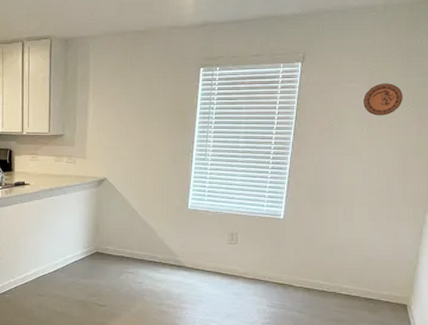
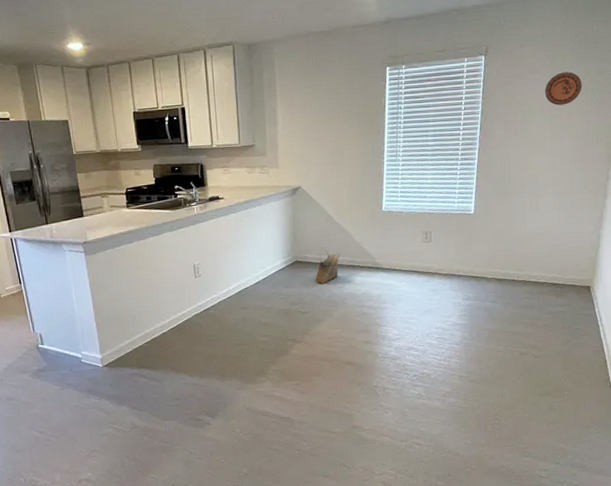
basket: none [114,241,142,277] -> present [314,247,340,284]

